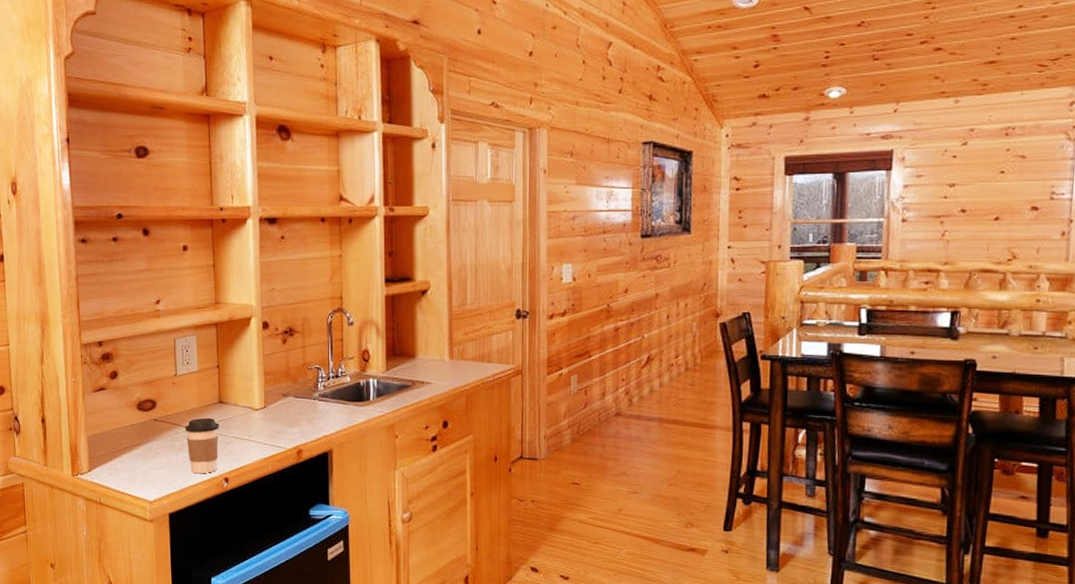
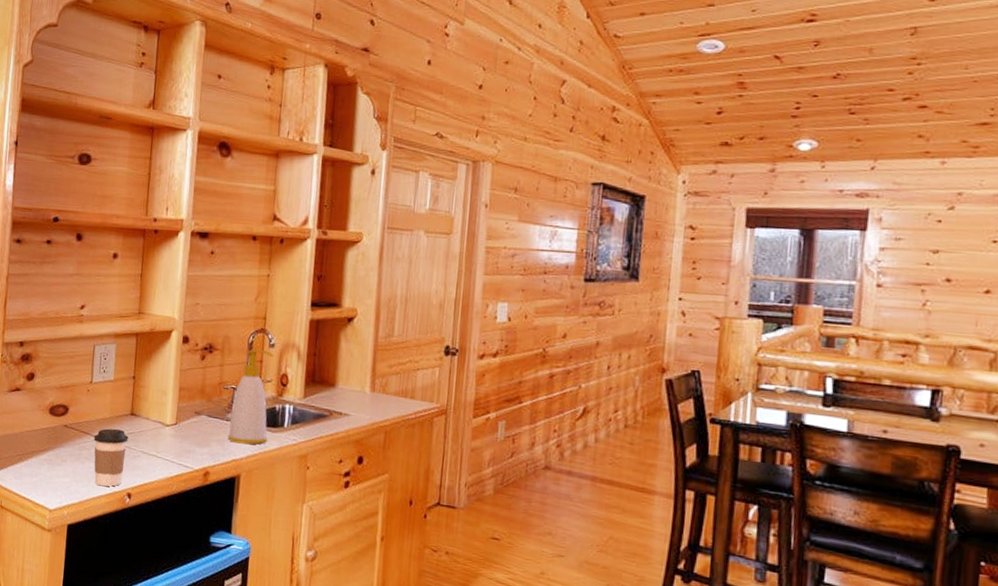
soap bottle: none [316,329,355,420] -> present [227,349,274,445]

